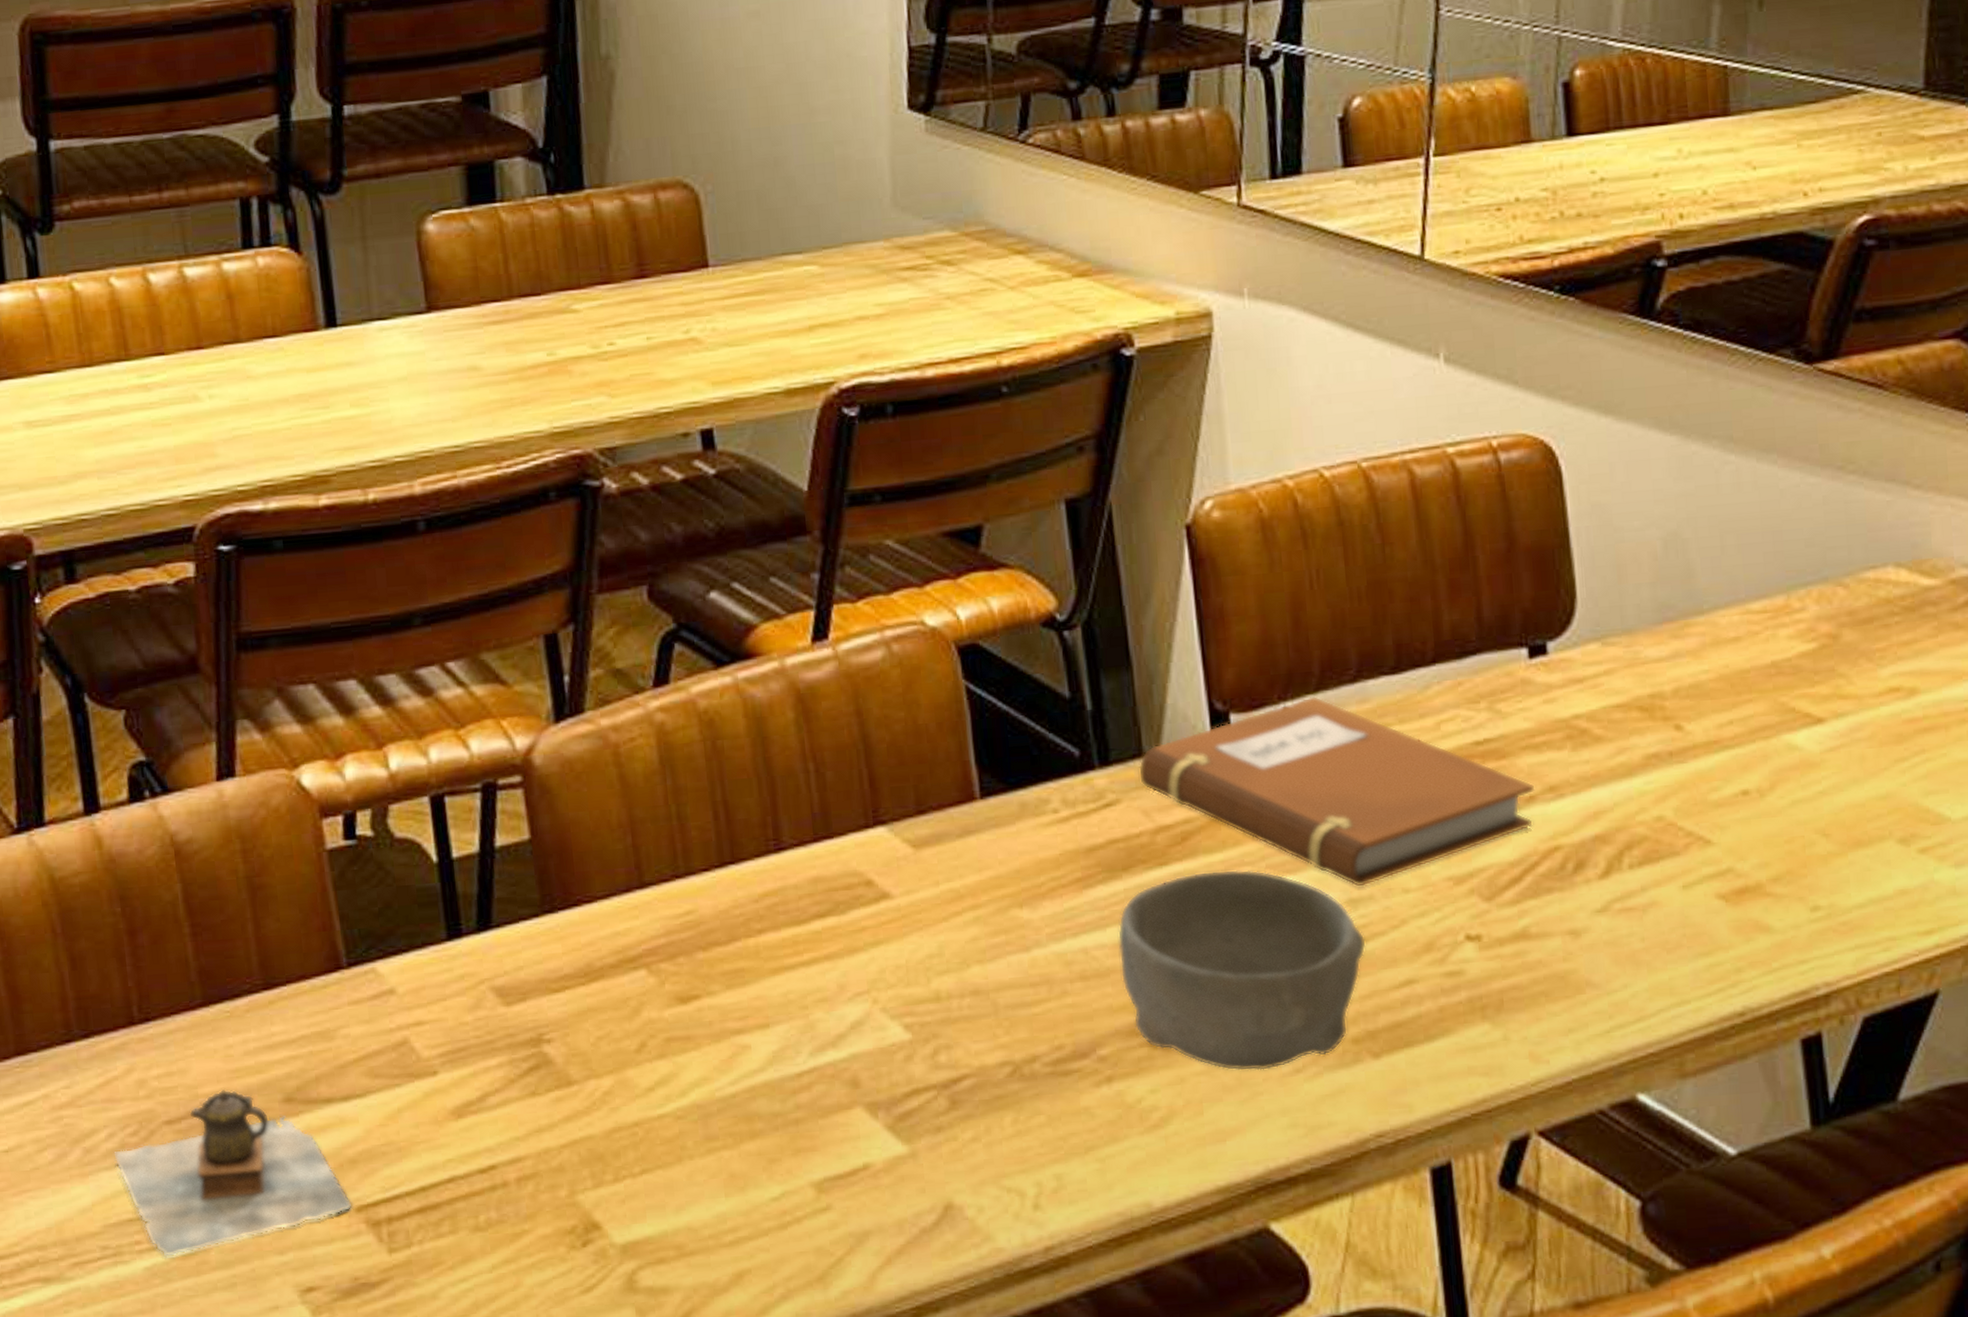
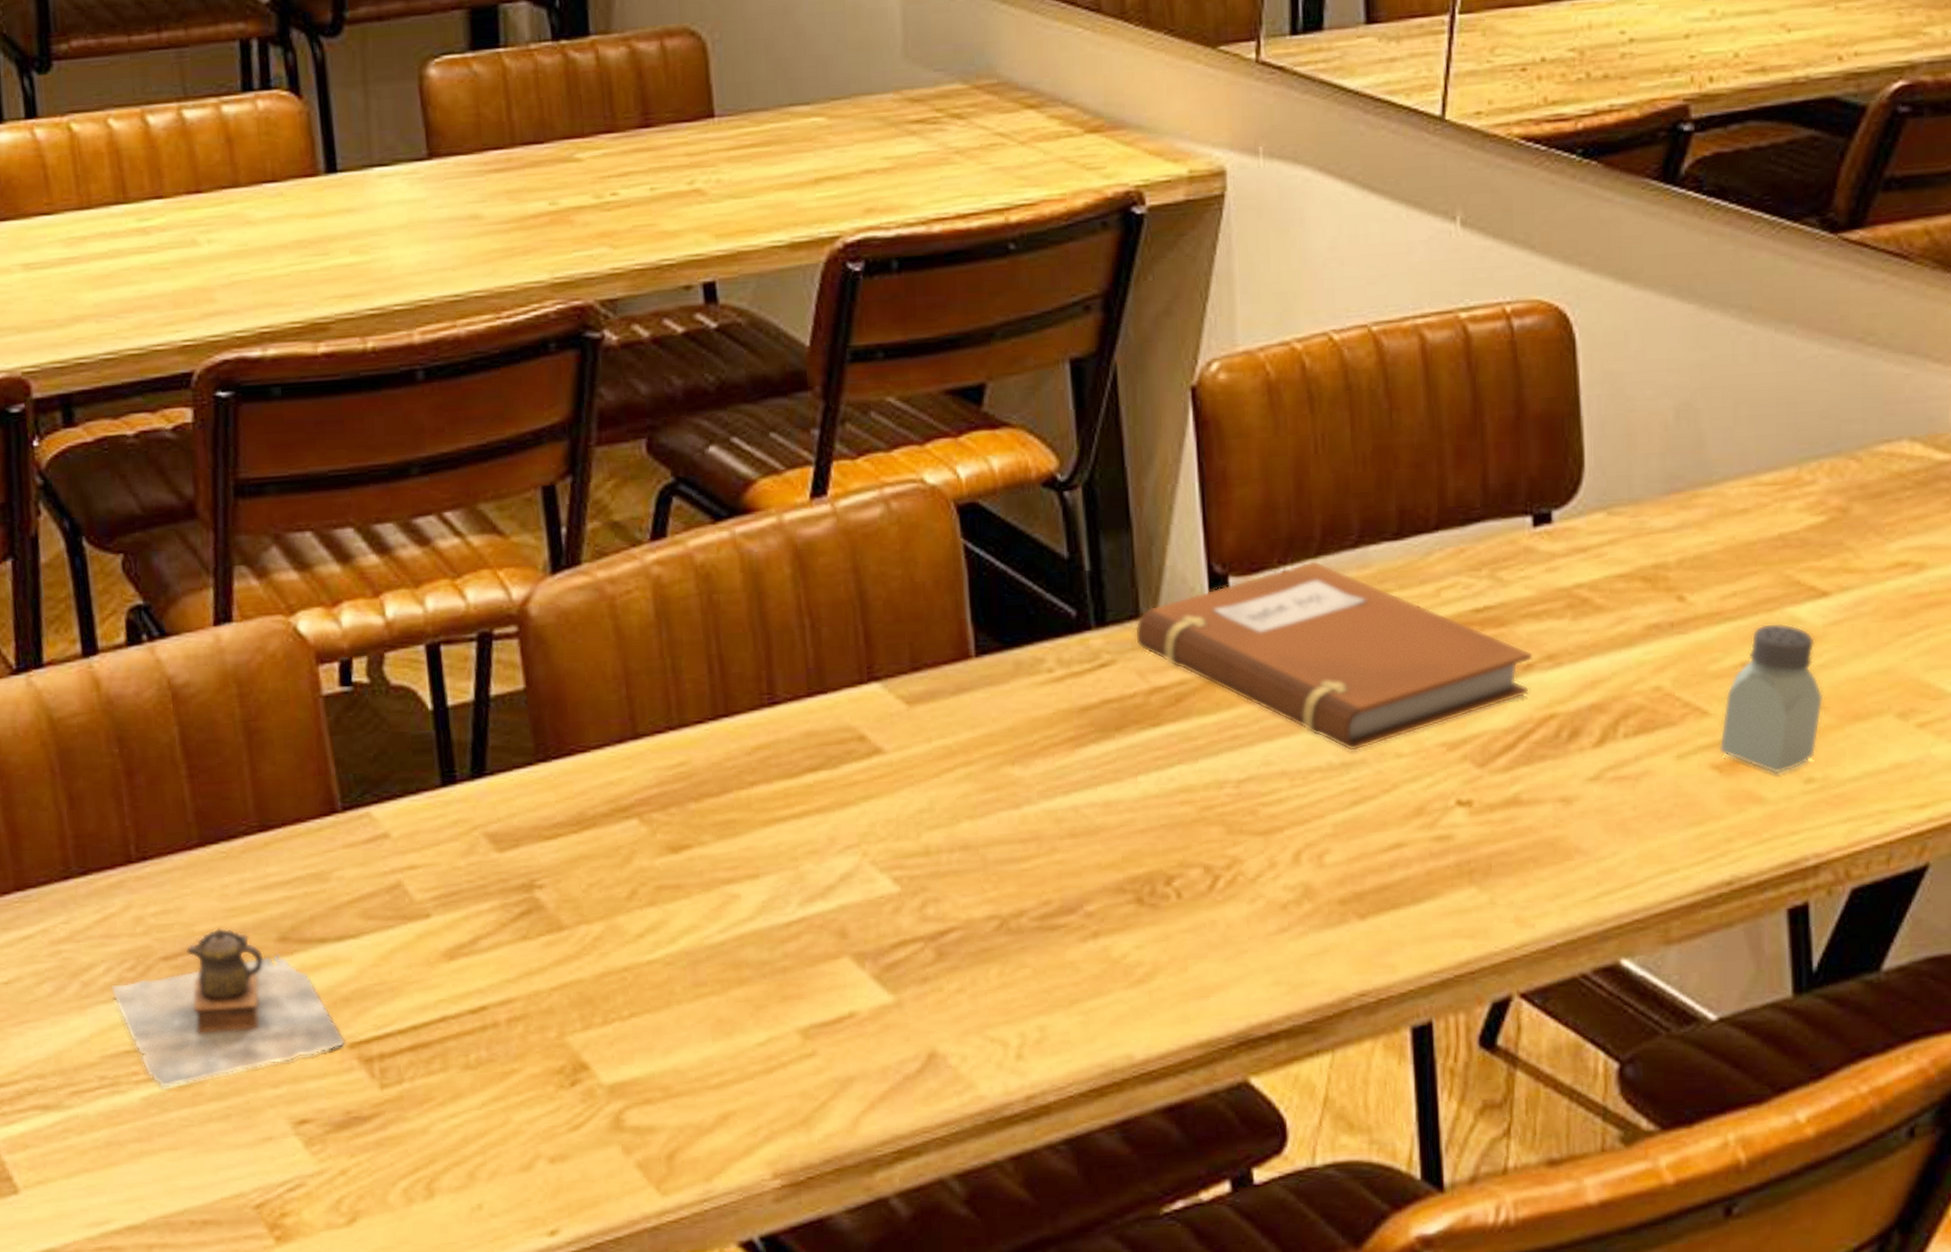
bowl: present [1117,869,1366,1072] -> none [1108,731,1356,930]
saltshaker: none [1723,750,1825,902] -> present [1719,622,1824,774]

